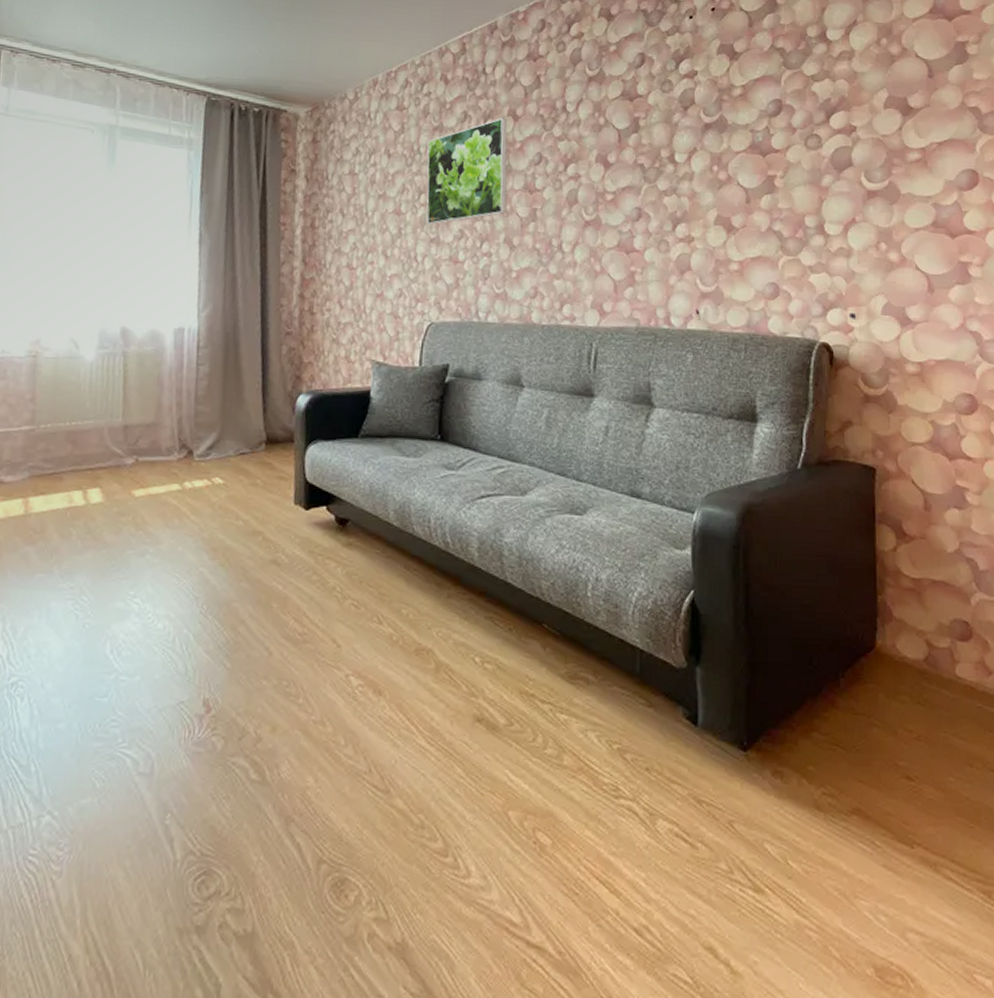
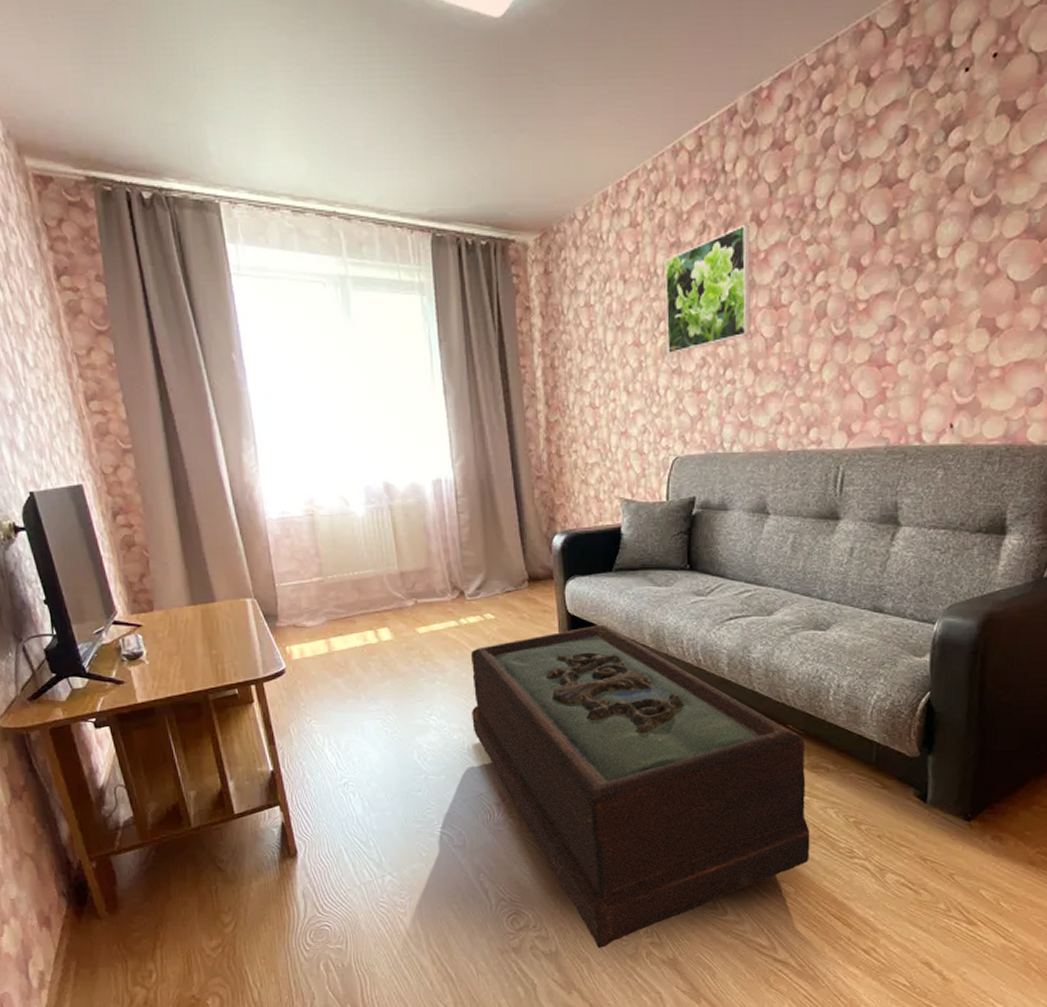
coffee table: none [182,496,569,928] -> present [470,624,810,949]

